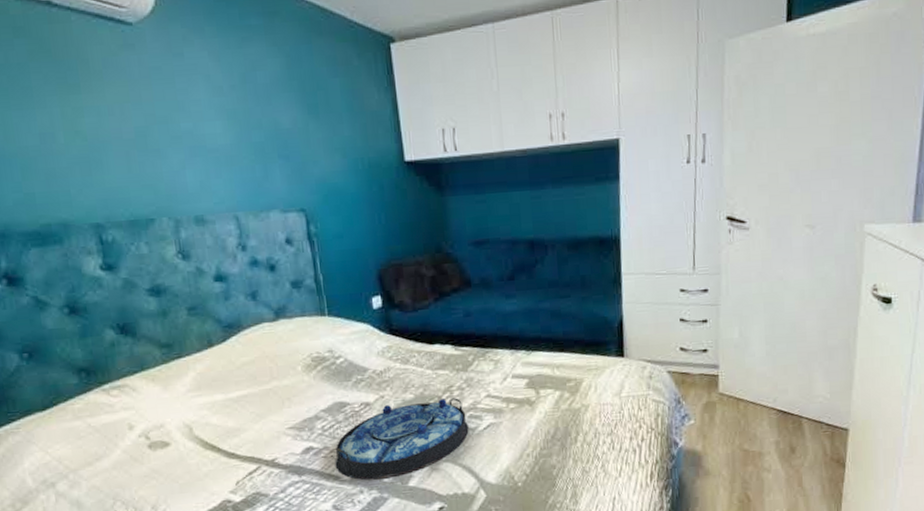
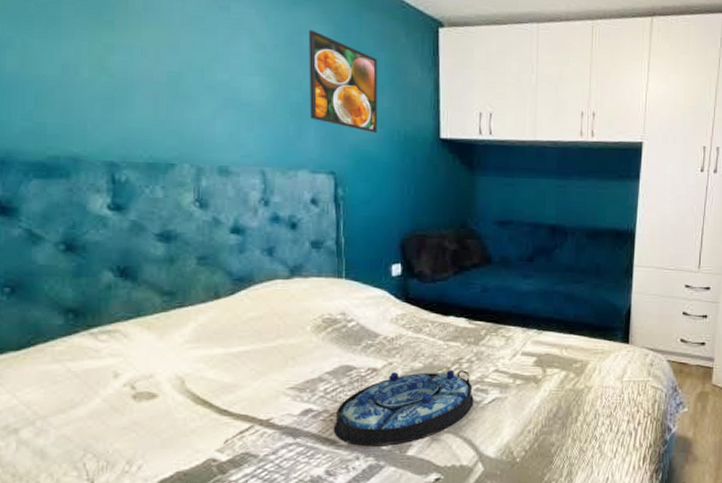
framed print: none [261,65,342,165] -> present [308,30,378,134]

